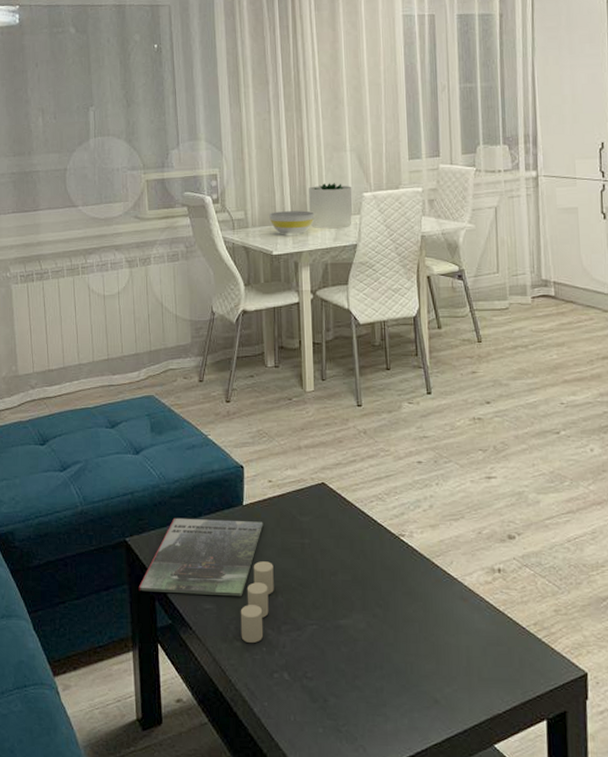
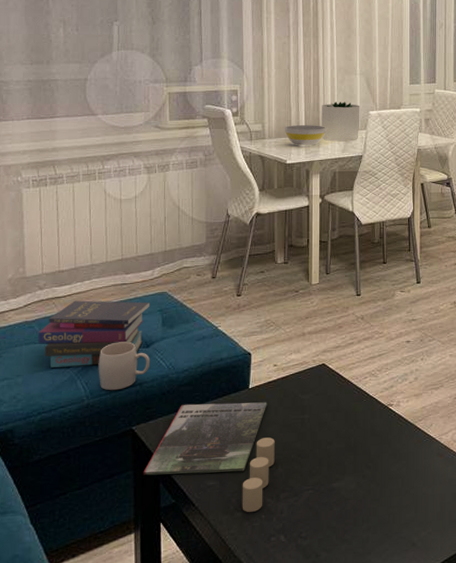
books: none [32,401,137,471] -> present [38,300,149,368]
mug: none [90,447,141,498] -> present [98,341,151,391]

